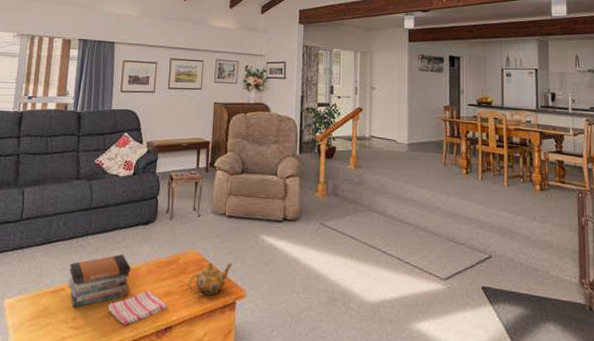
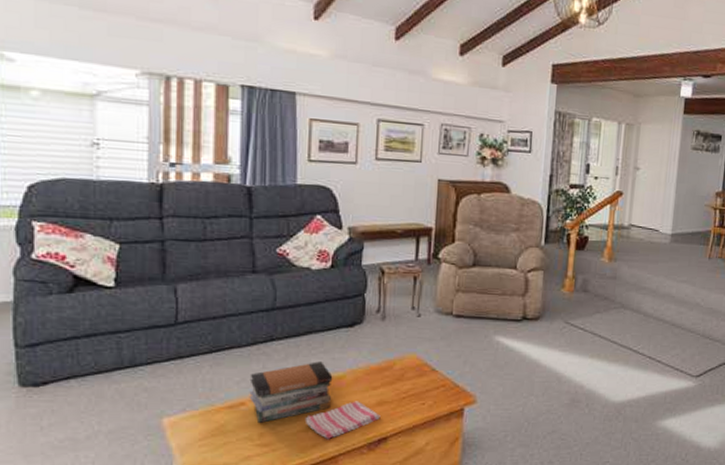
teapot: present [188,263,232,296] -> none [406,367,460,403]

